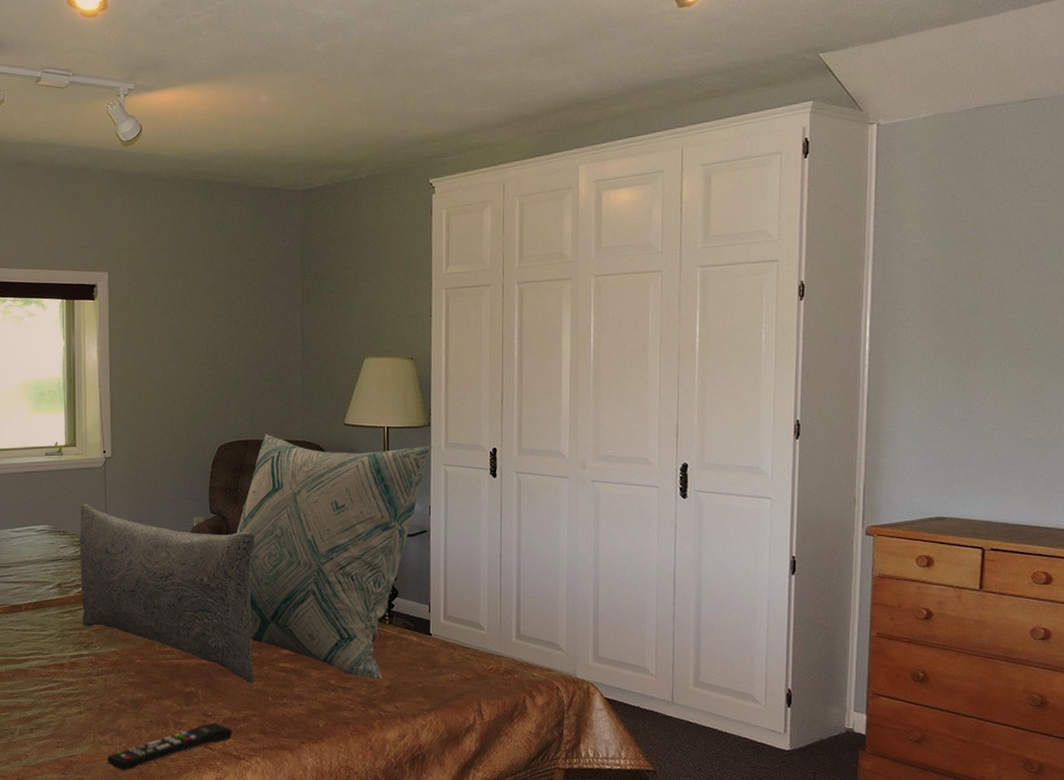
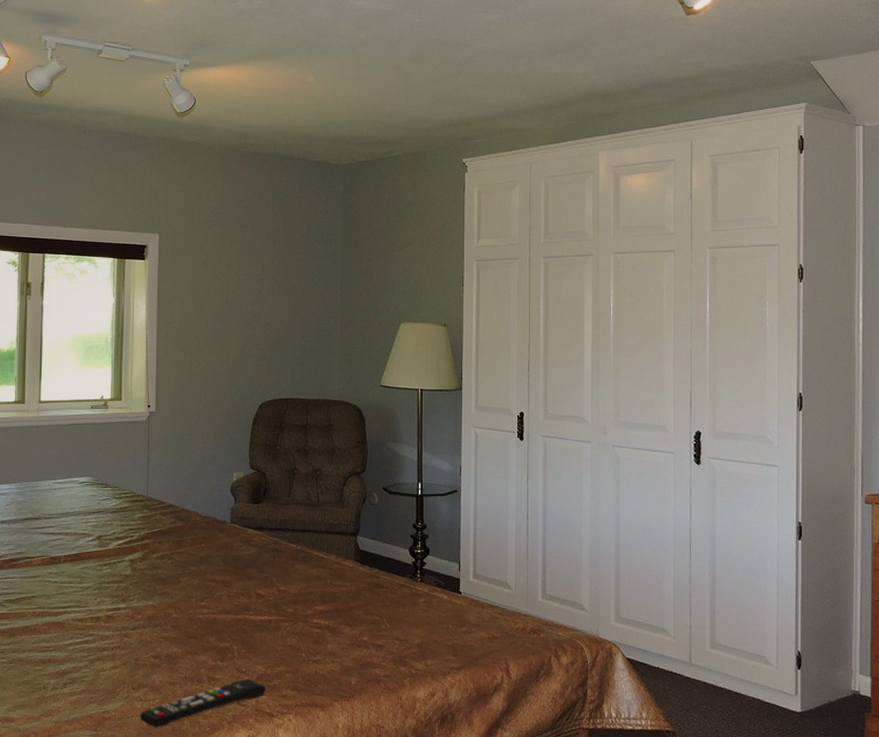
pillow: present [79,502,255,683] -> none [120,455,292,639]
decorative pillow: present [236,434,432,680] -> none [274,393,463,638]

